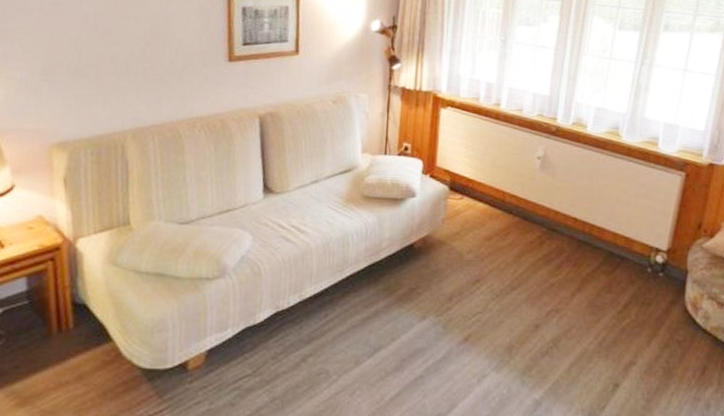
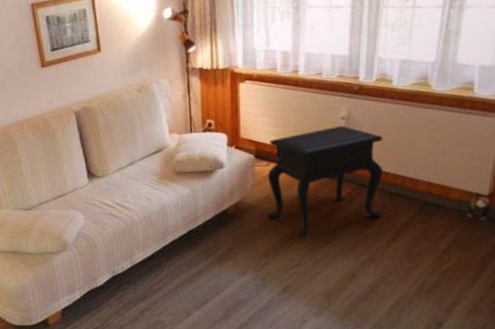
side table: none [456,165,575,281] -> present [267,125,383,237]

